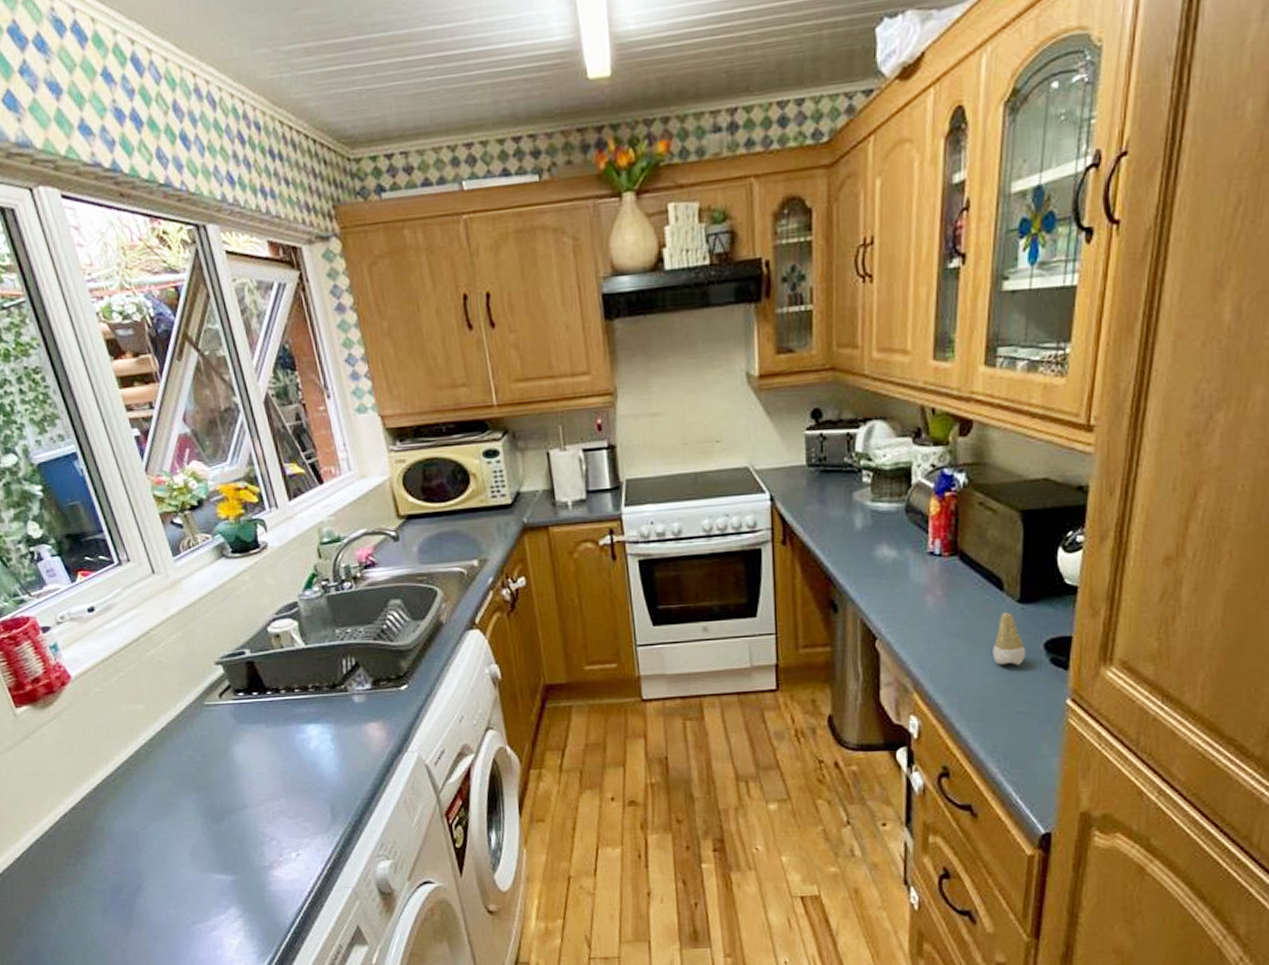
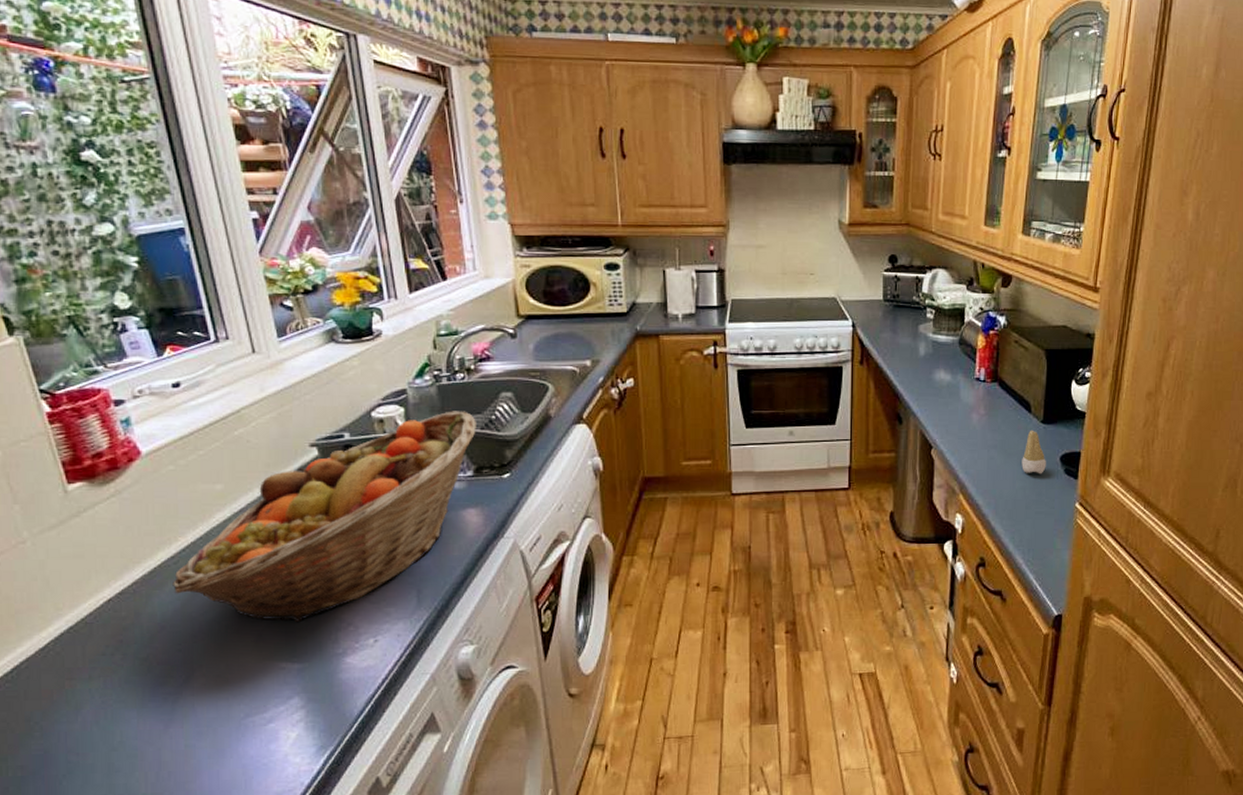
fruit basket: none [114,621,370,837] -> present [173,411,476,623]

